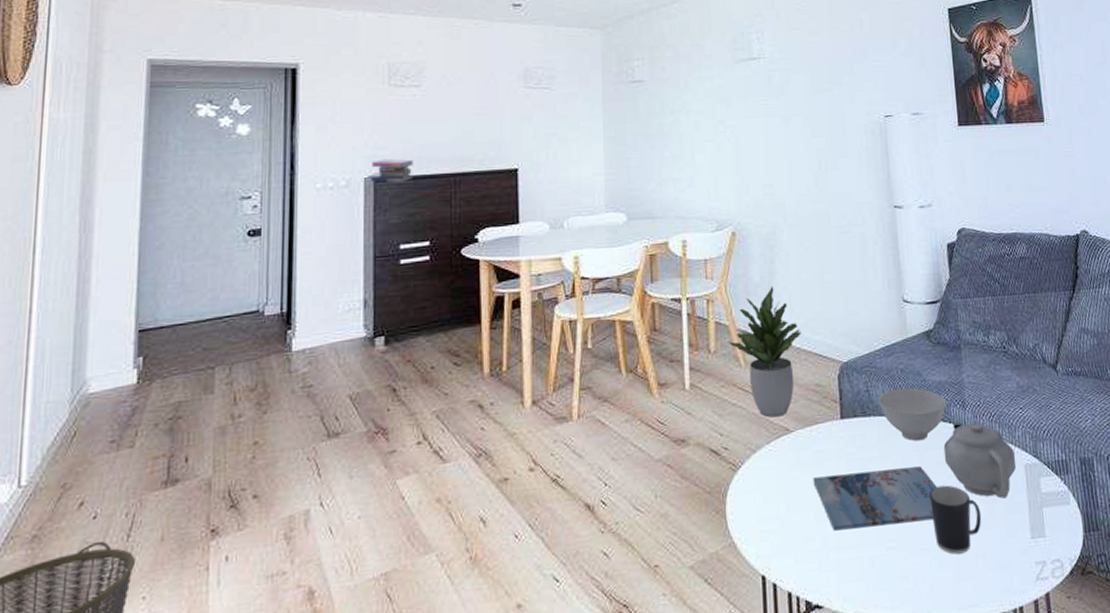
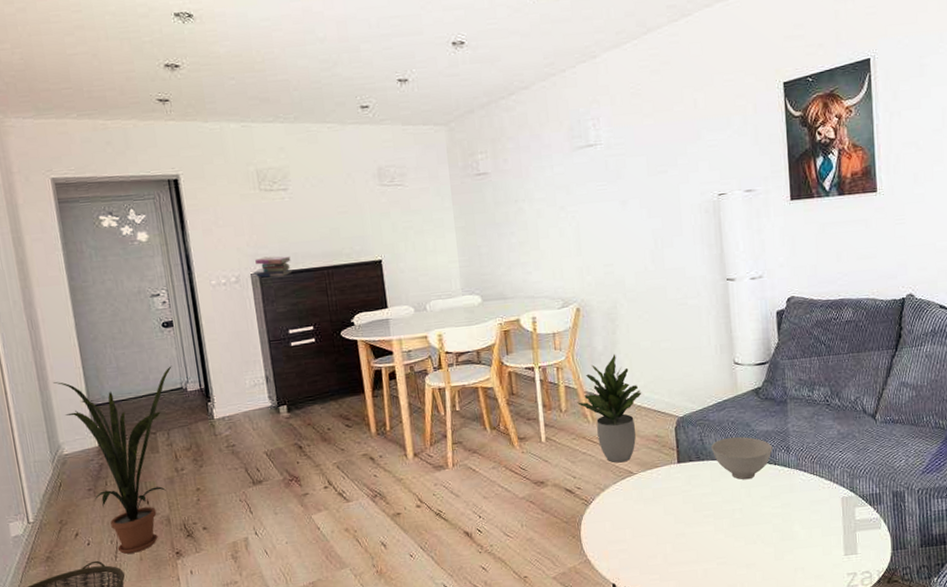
house plant: none [95,283,250,532] -> present [53,366,172,554]
magazine: present [813,466,937,531] -> none [654,500,762,550]
mug: present [929,485,982,554] -> none [755,514,801,568]
teapot: present [943,423,1017,499] -> none [769,465,834,525]

